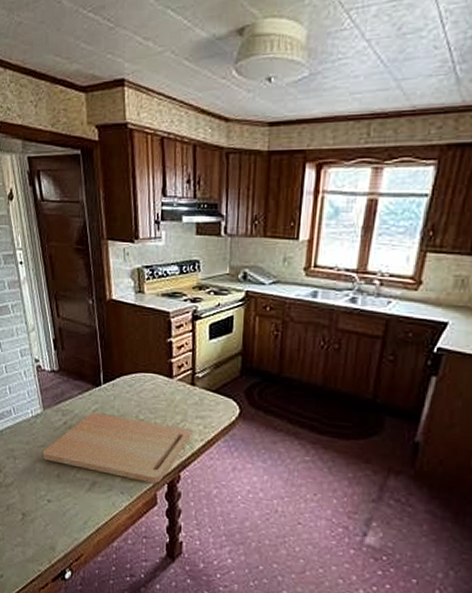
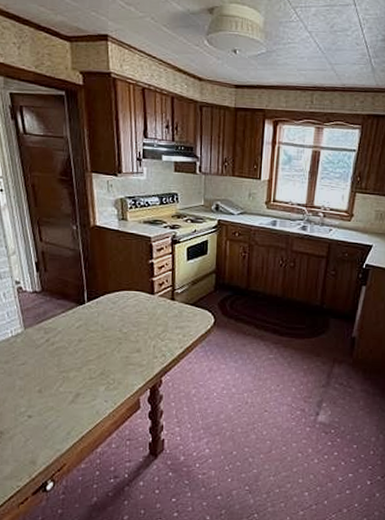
cutting board: present [42,412,191,484] -> none [23,329,172,390]

